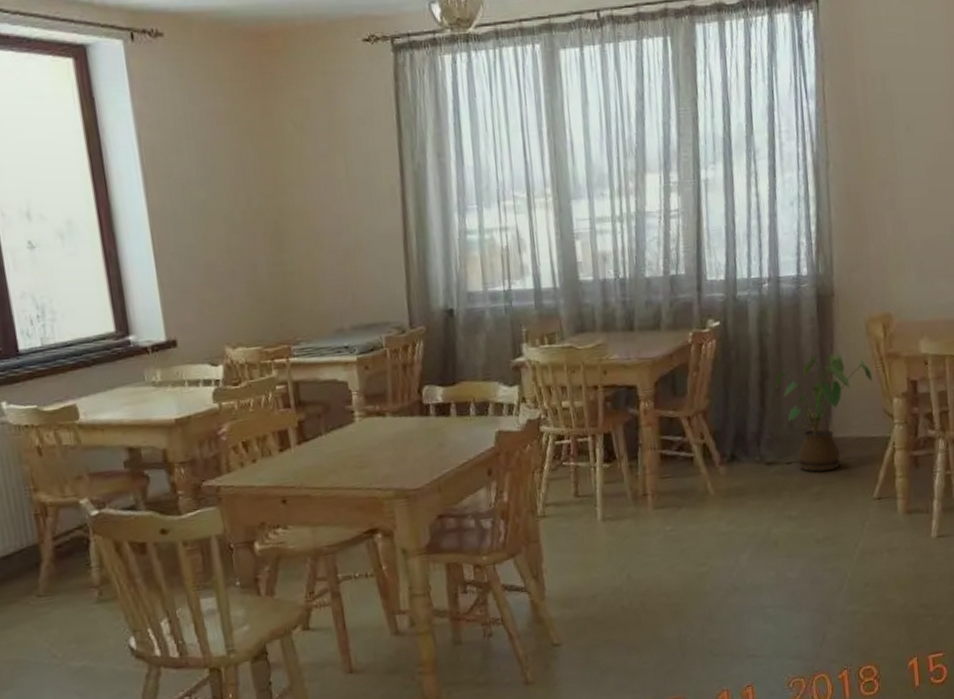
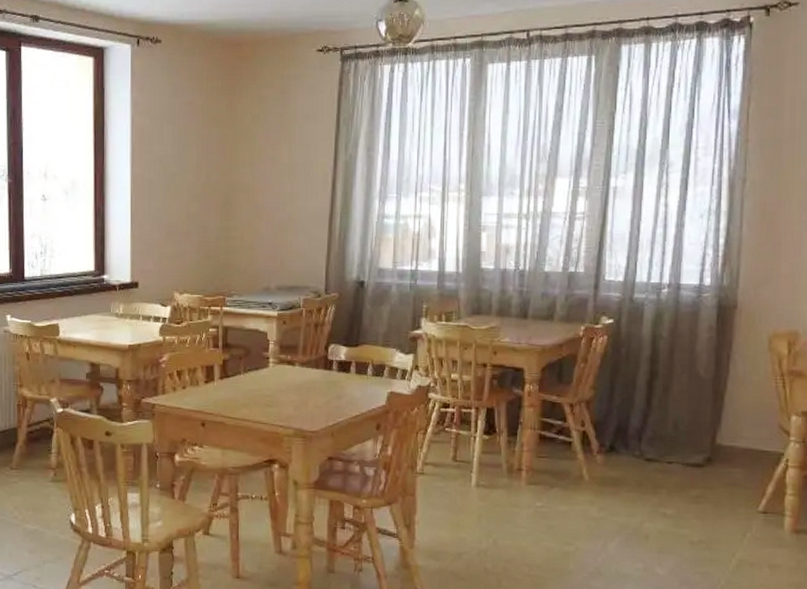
house plant: present [774,353,873,472] -> none [663,362,770,476]

